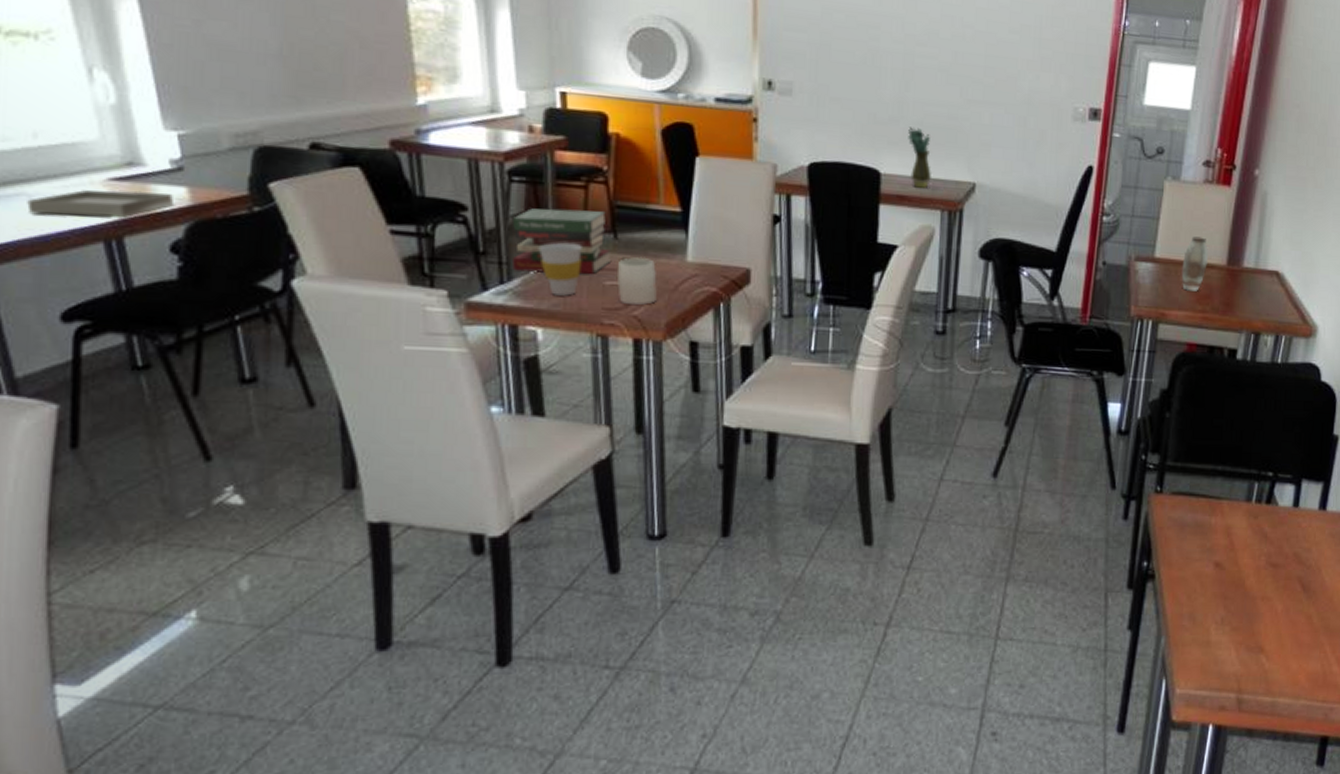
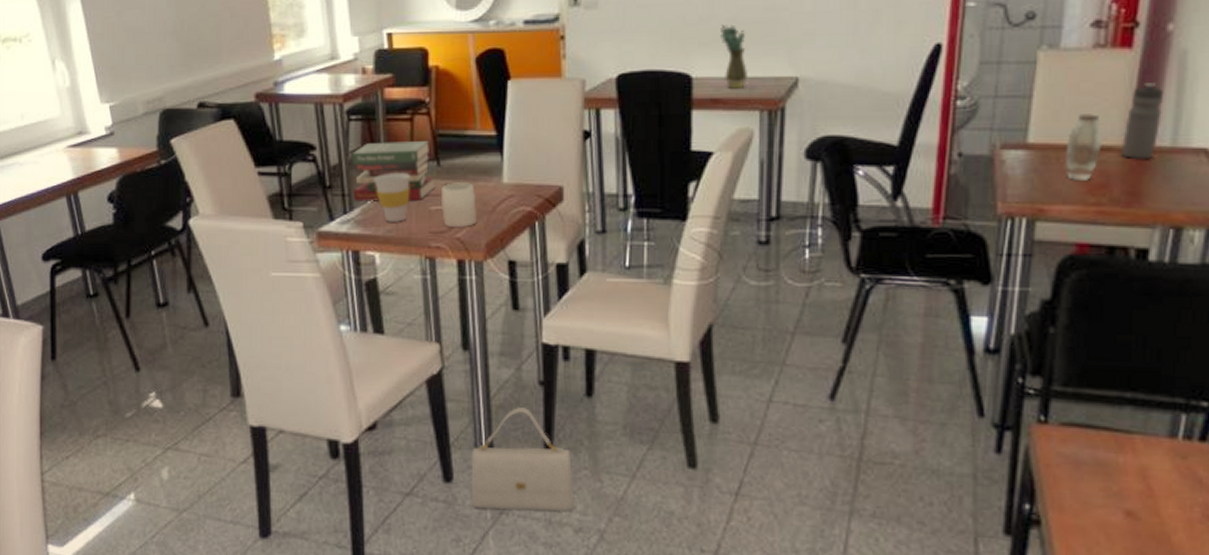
tray: present [27,190,175,217] -> none [19,155,109,177]
handbag: none [641,491,752,599] -> present [471,406,575,512]
water bottle: none [1220,215,1251,278] -> present [1120,83,1165,160]

